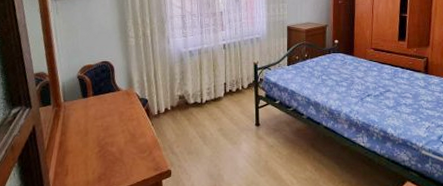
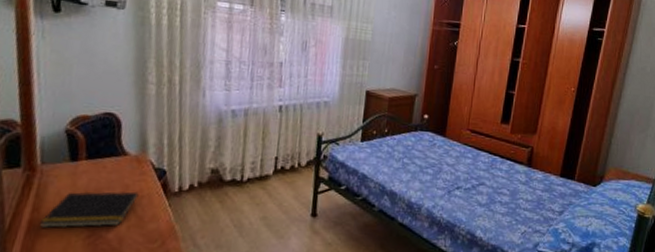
notepad: none [66,116,131,146] -> present [39,191,139,229]

